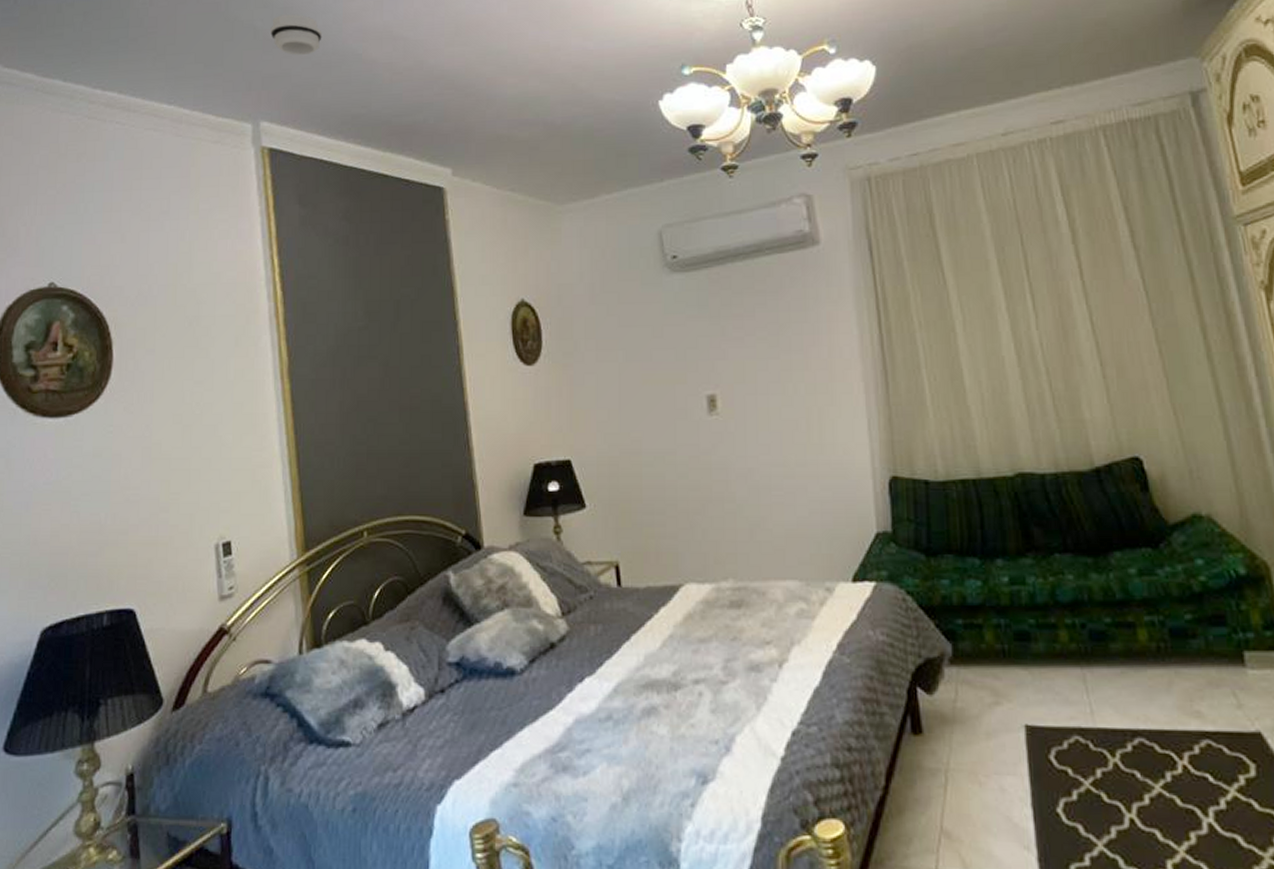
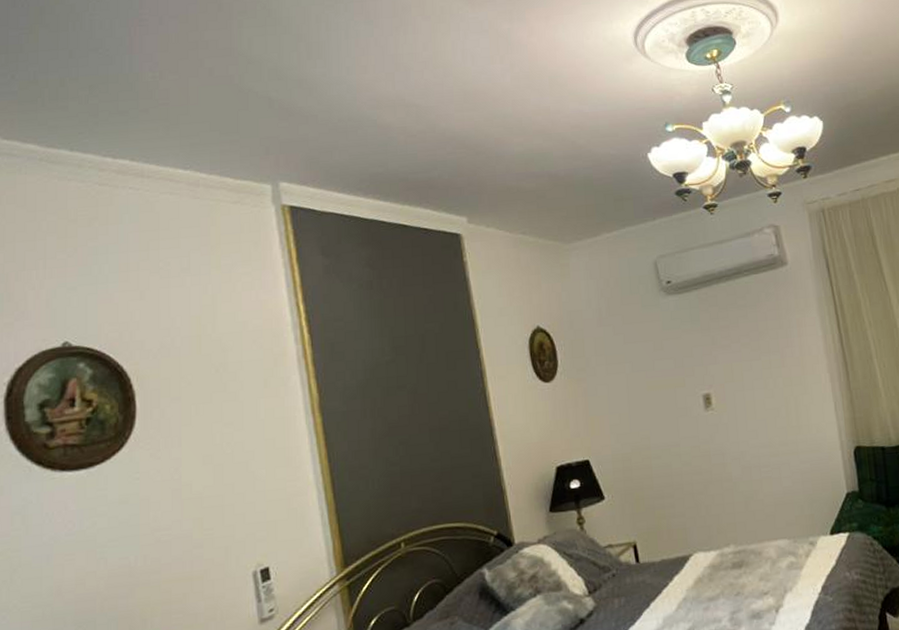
smoke detector: present [270,14,322,56] -> none [285,85,337,123]

